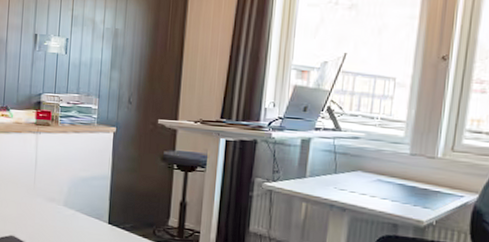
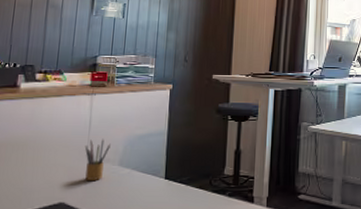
pencil box: none [31,177,56,218] -> present [84,138,111,180]

